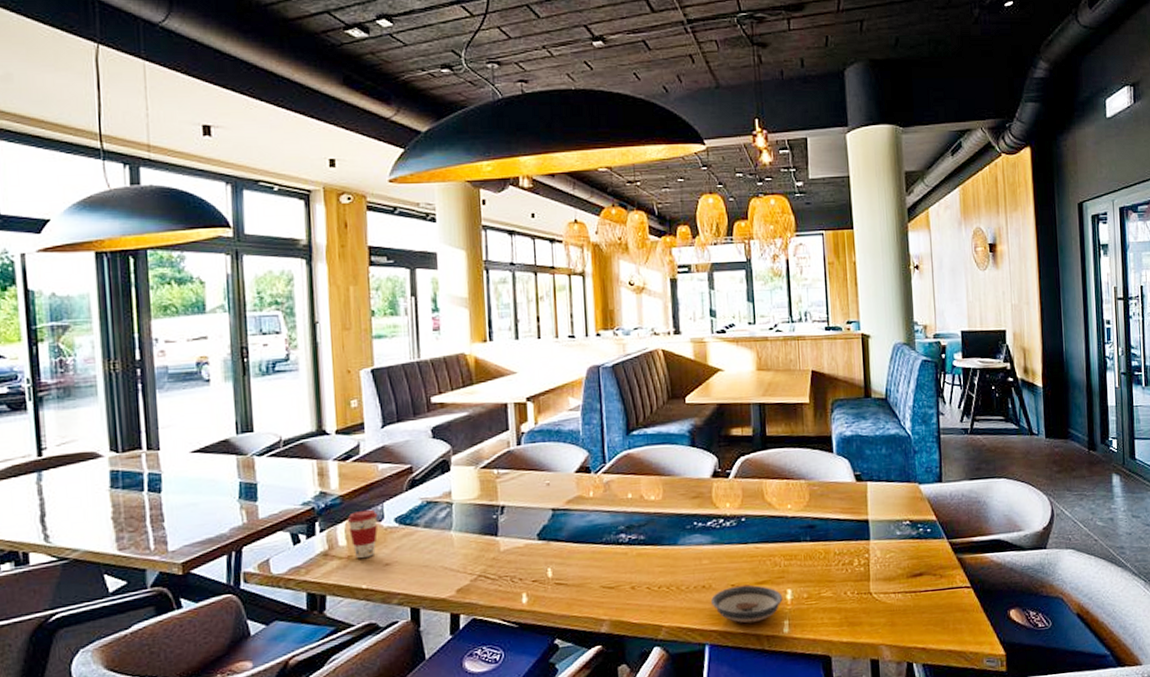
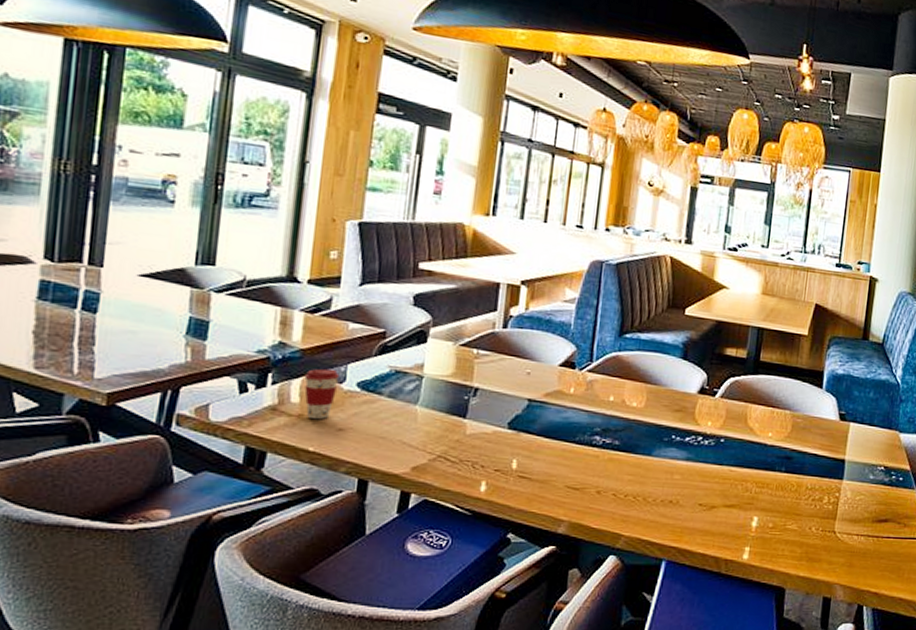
saucer: present [711,584,783,624] -> none [676,505,748,545]

